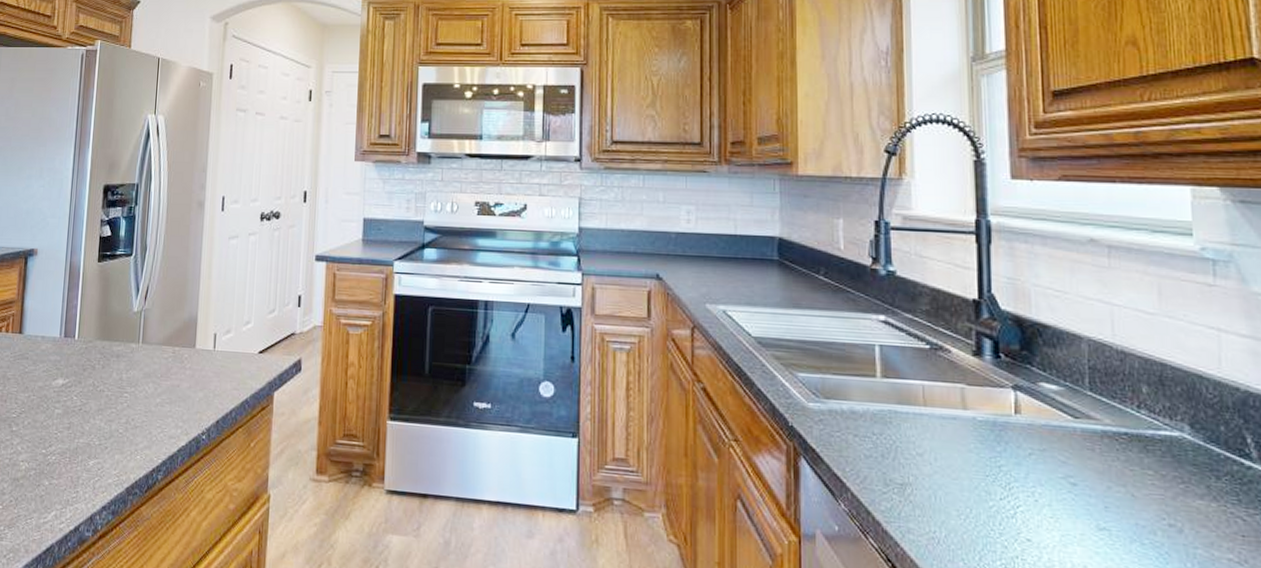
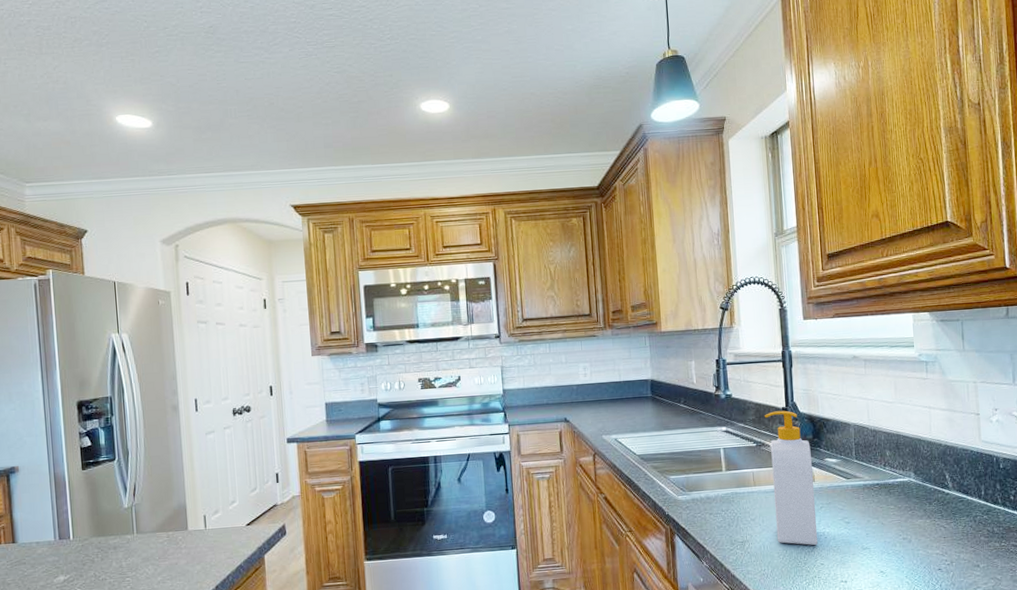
soap bottle: none [944,303,1023,510] -> present [764,410,818,546]

